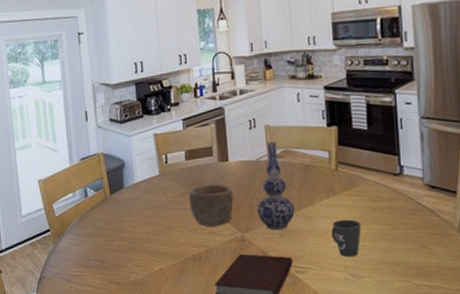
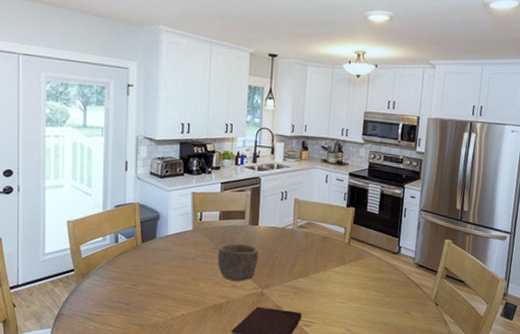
vase: present [256,141,295,231] -> none [277,213,310,289]
mug: present [331,219,361,258] -> none [337,285,362,317]

